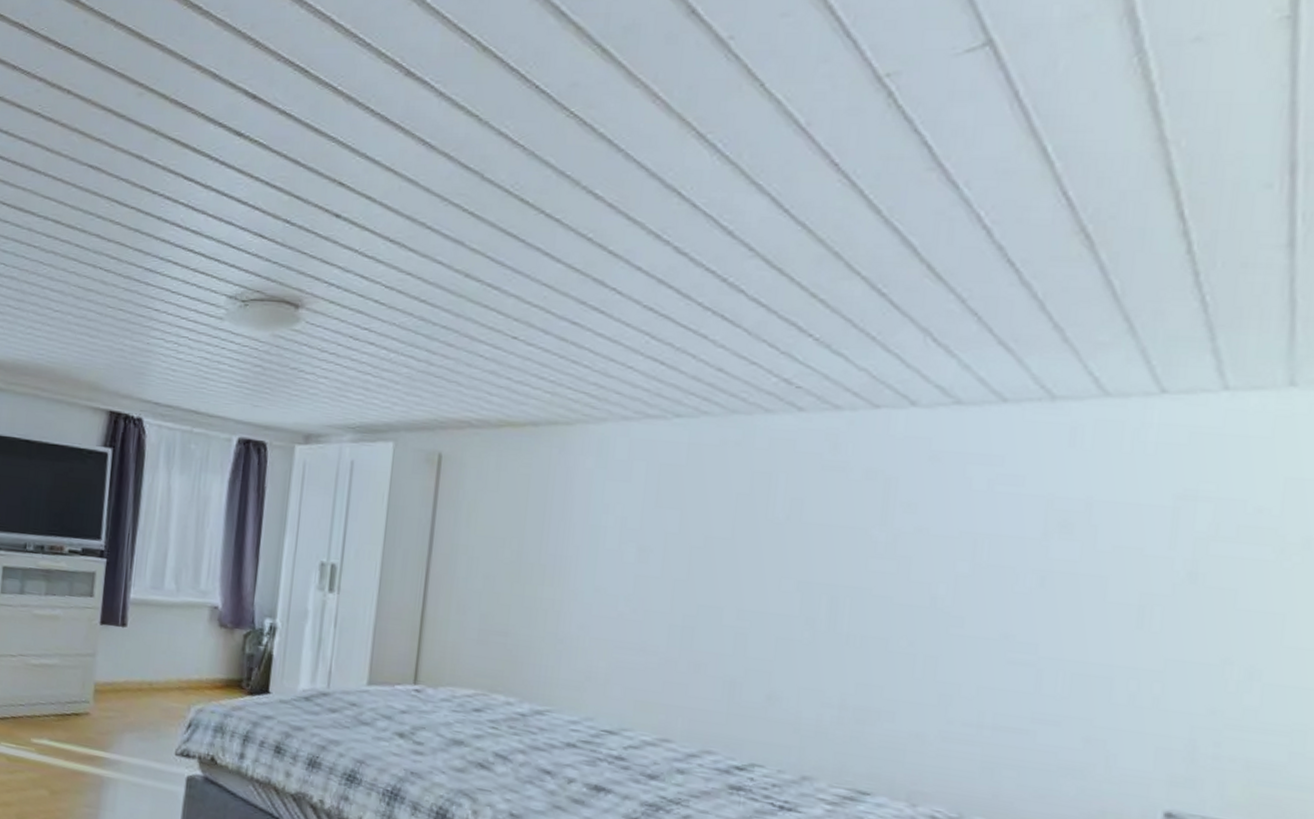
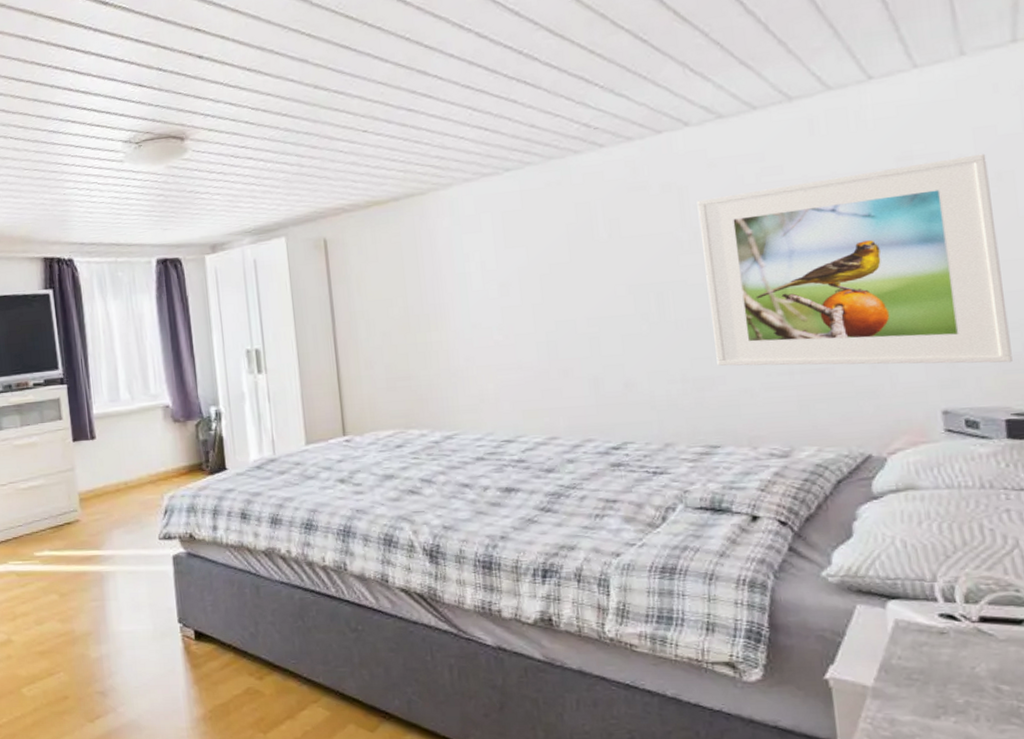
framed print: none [888,497,1295,773] -> present [697,153,1012,366]

